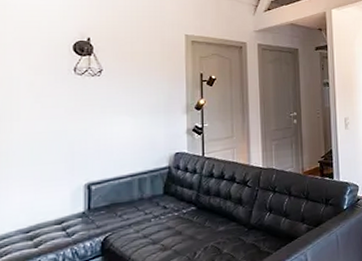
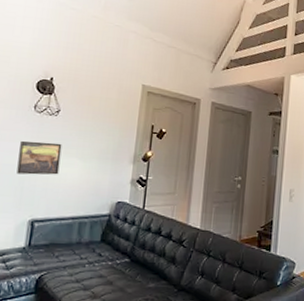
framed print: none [64,103,110,140] -> present [16,140,62,175]

